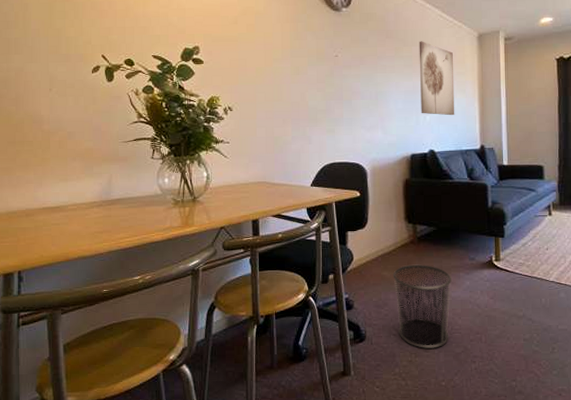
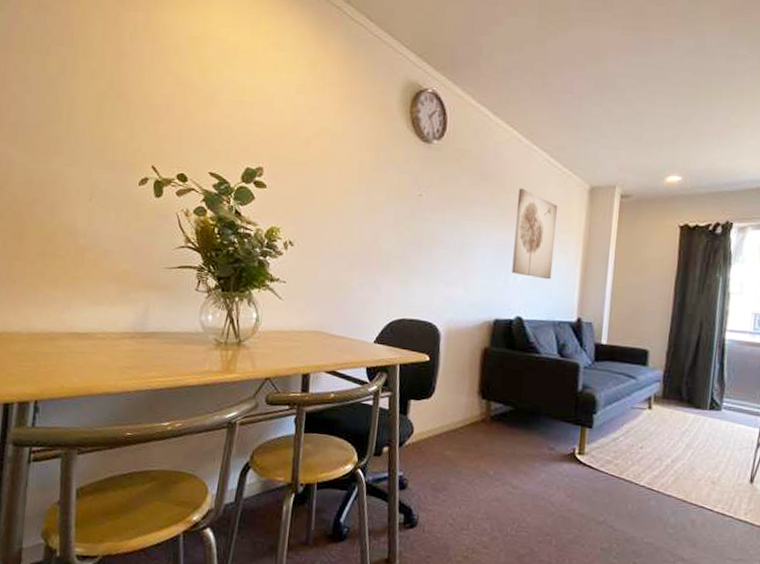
waste bin: present [393,264,452,349] -> none [456,446,525,547]

